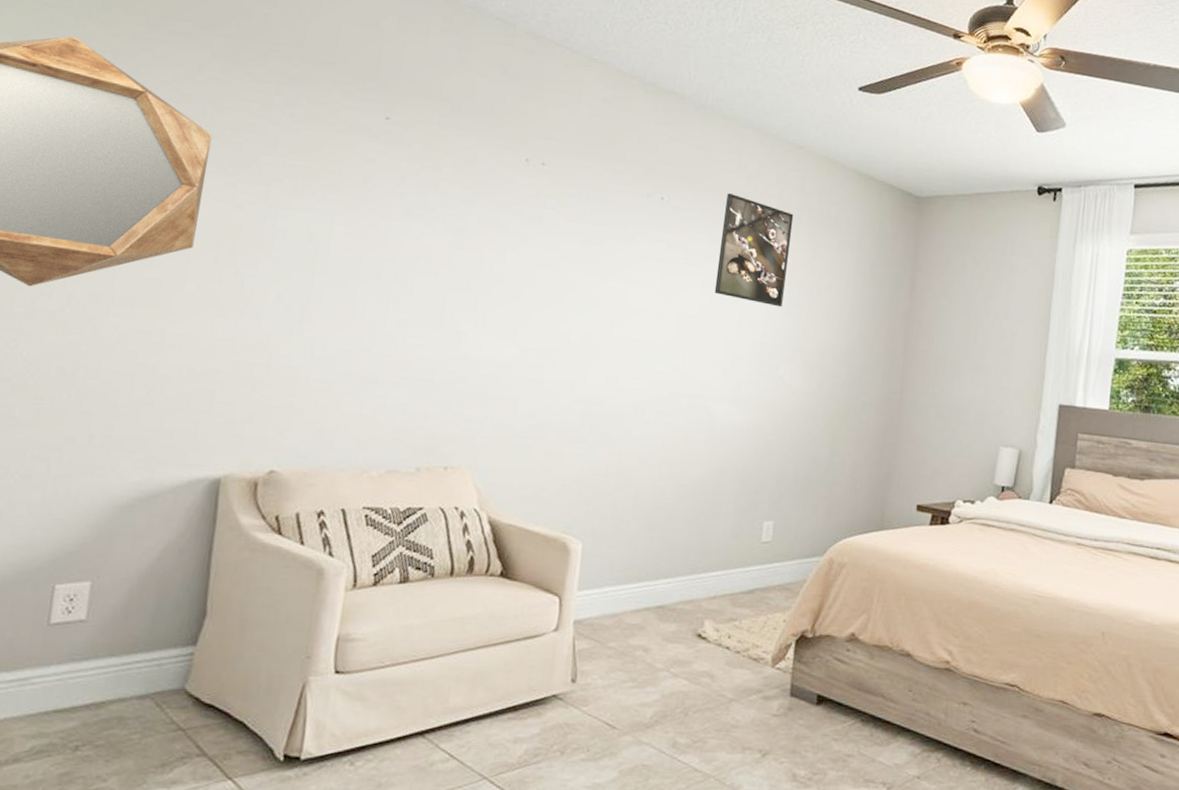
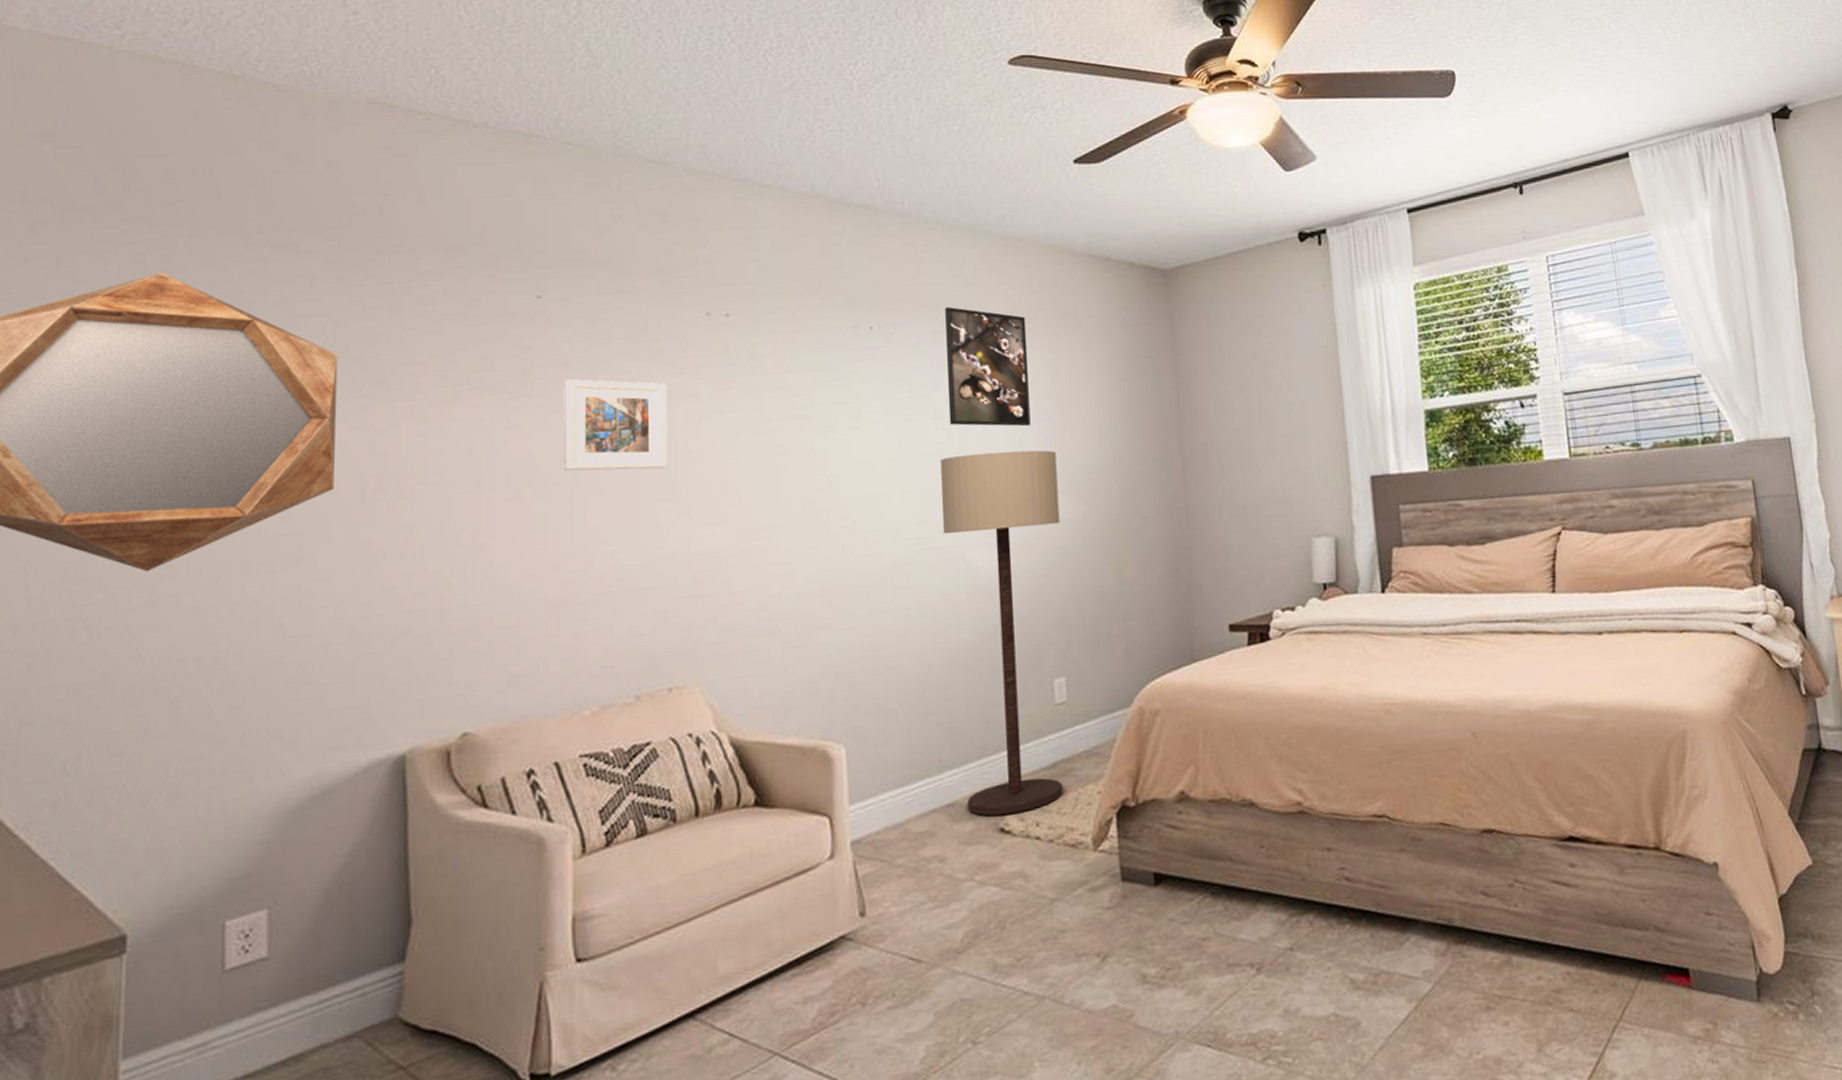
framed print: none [386,193,483,284] -> present [563,379,668,471]
floor lamp: none [673,320,799,624] -> present [941,450,1063,816]

